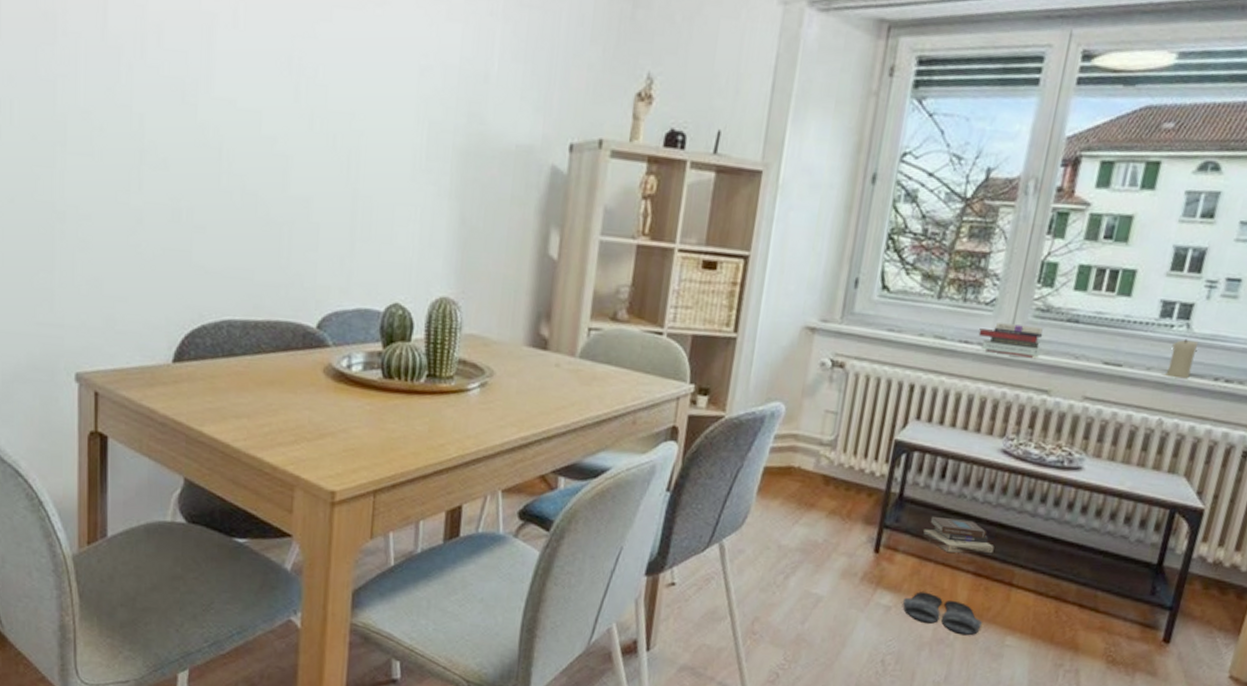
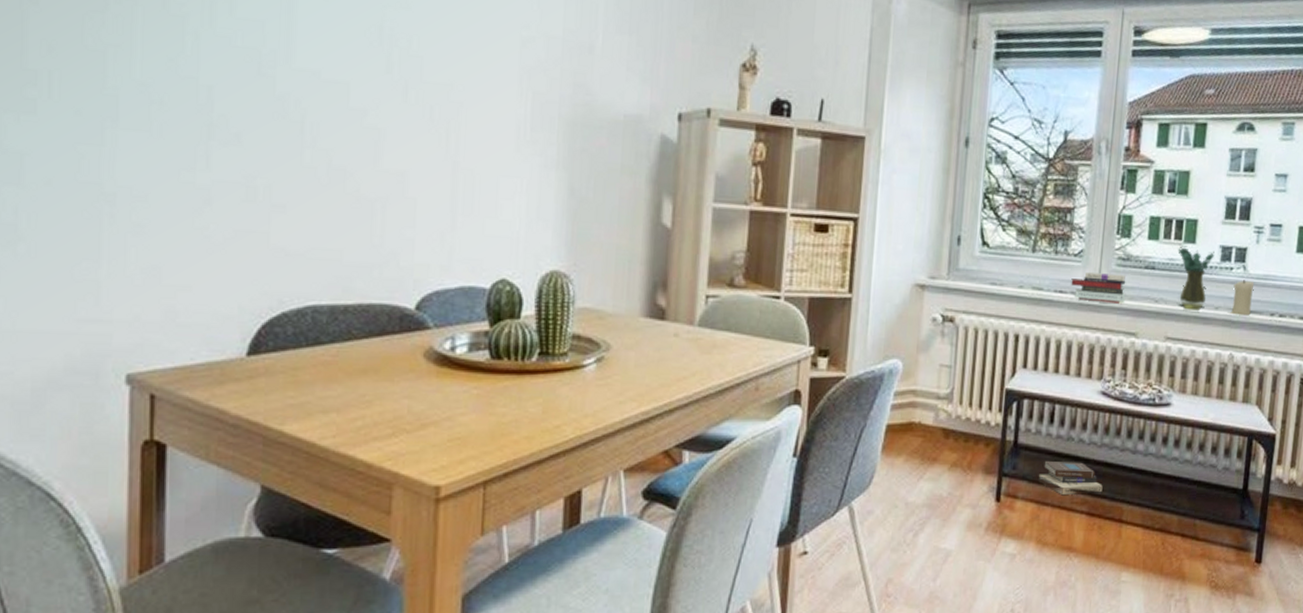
slippers: present [902,591,983,636] -> none [1025,536,1100,576]
vase: none [1104,296,1154,372] -> present [1178,244,1215,312]

